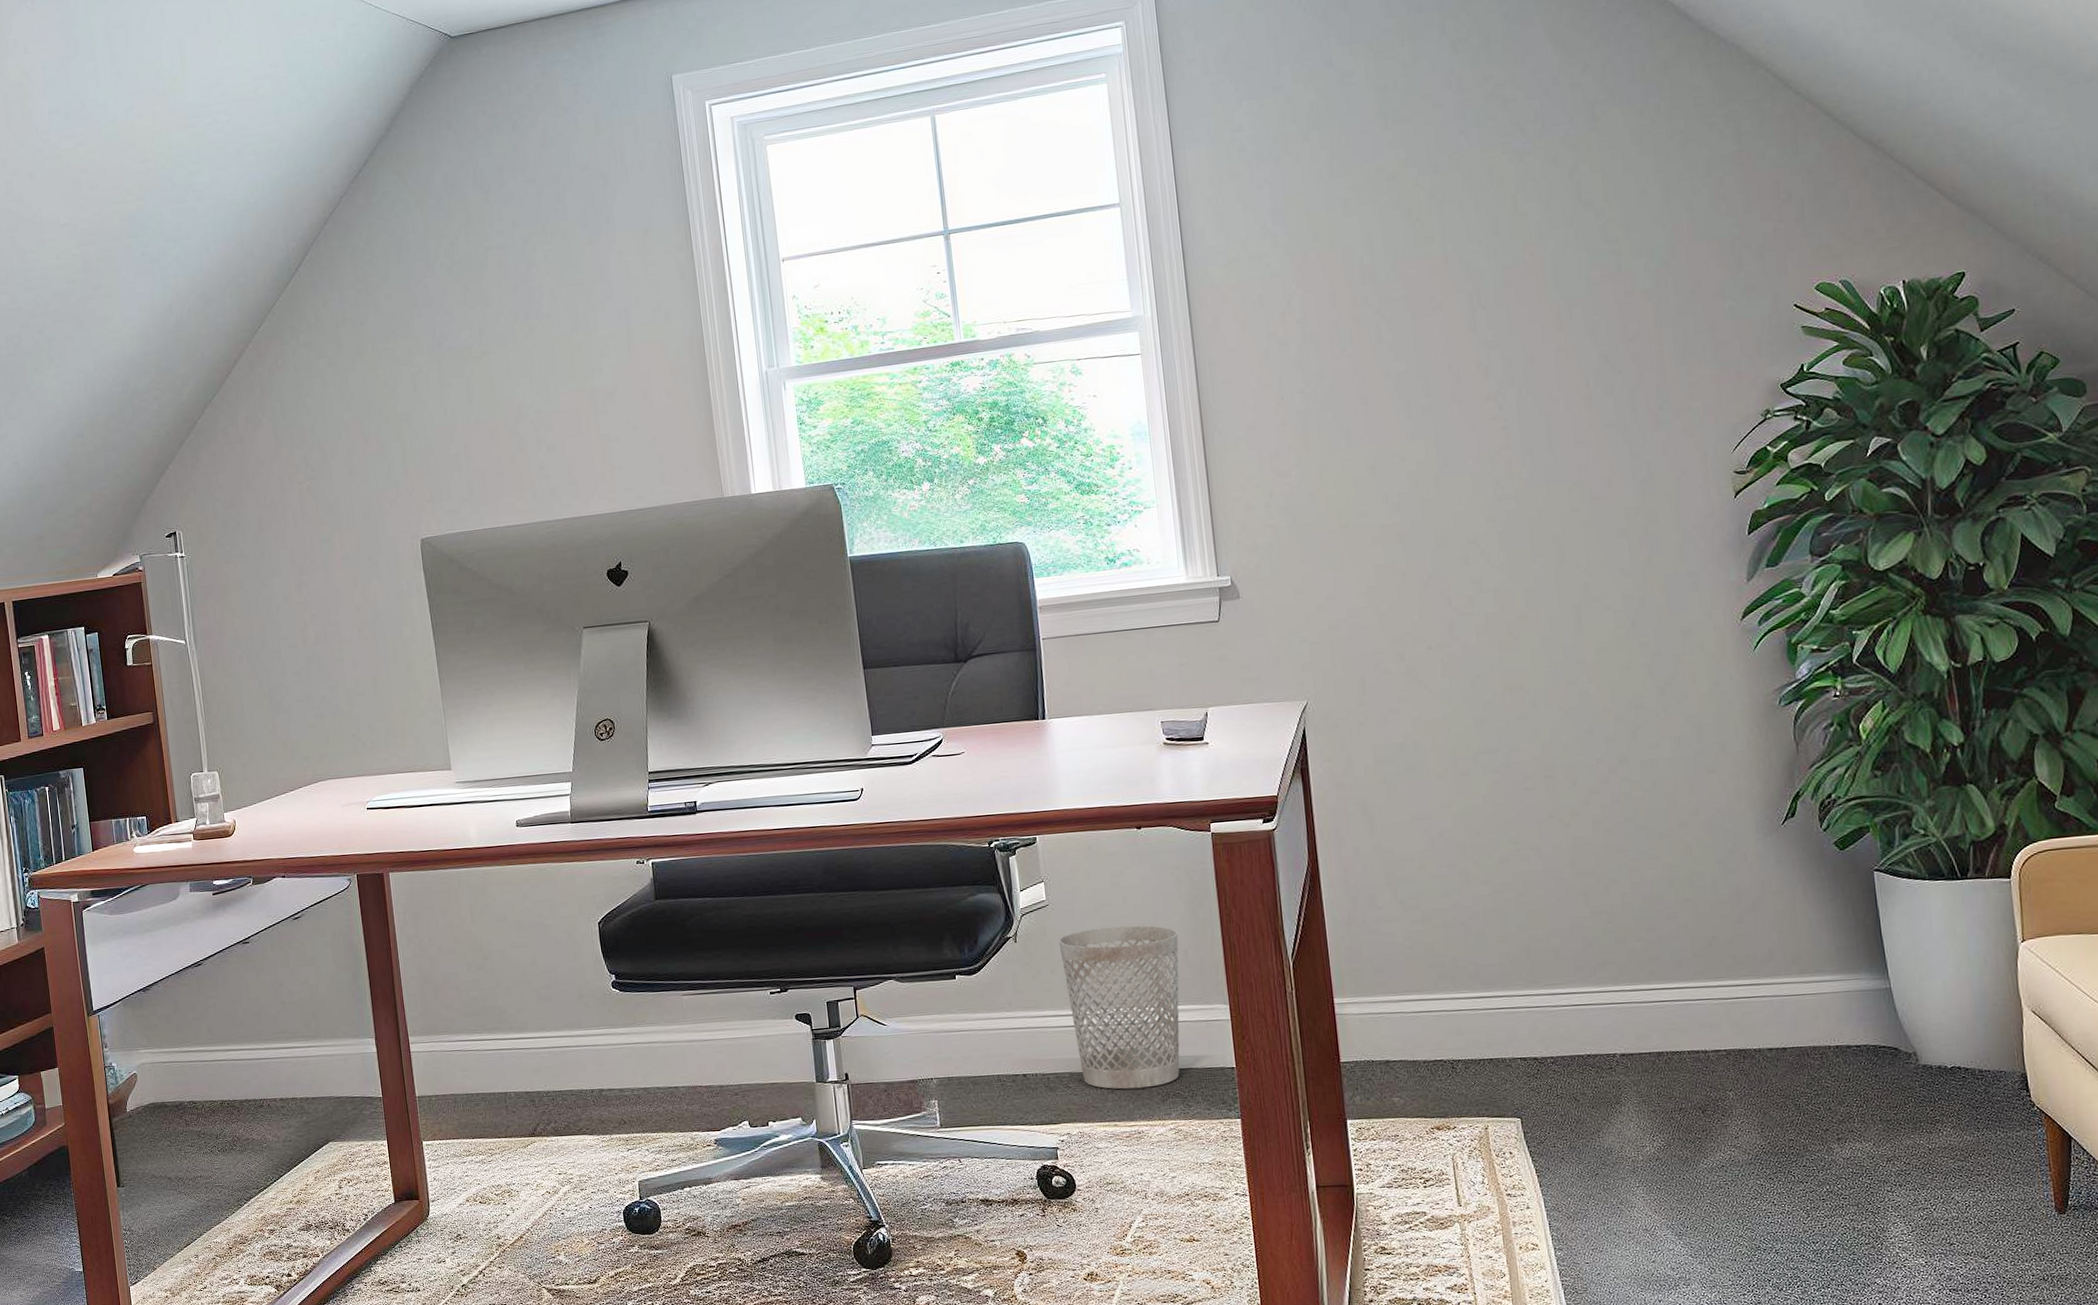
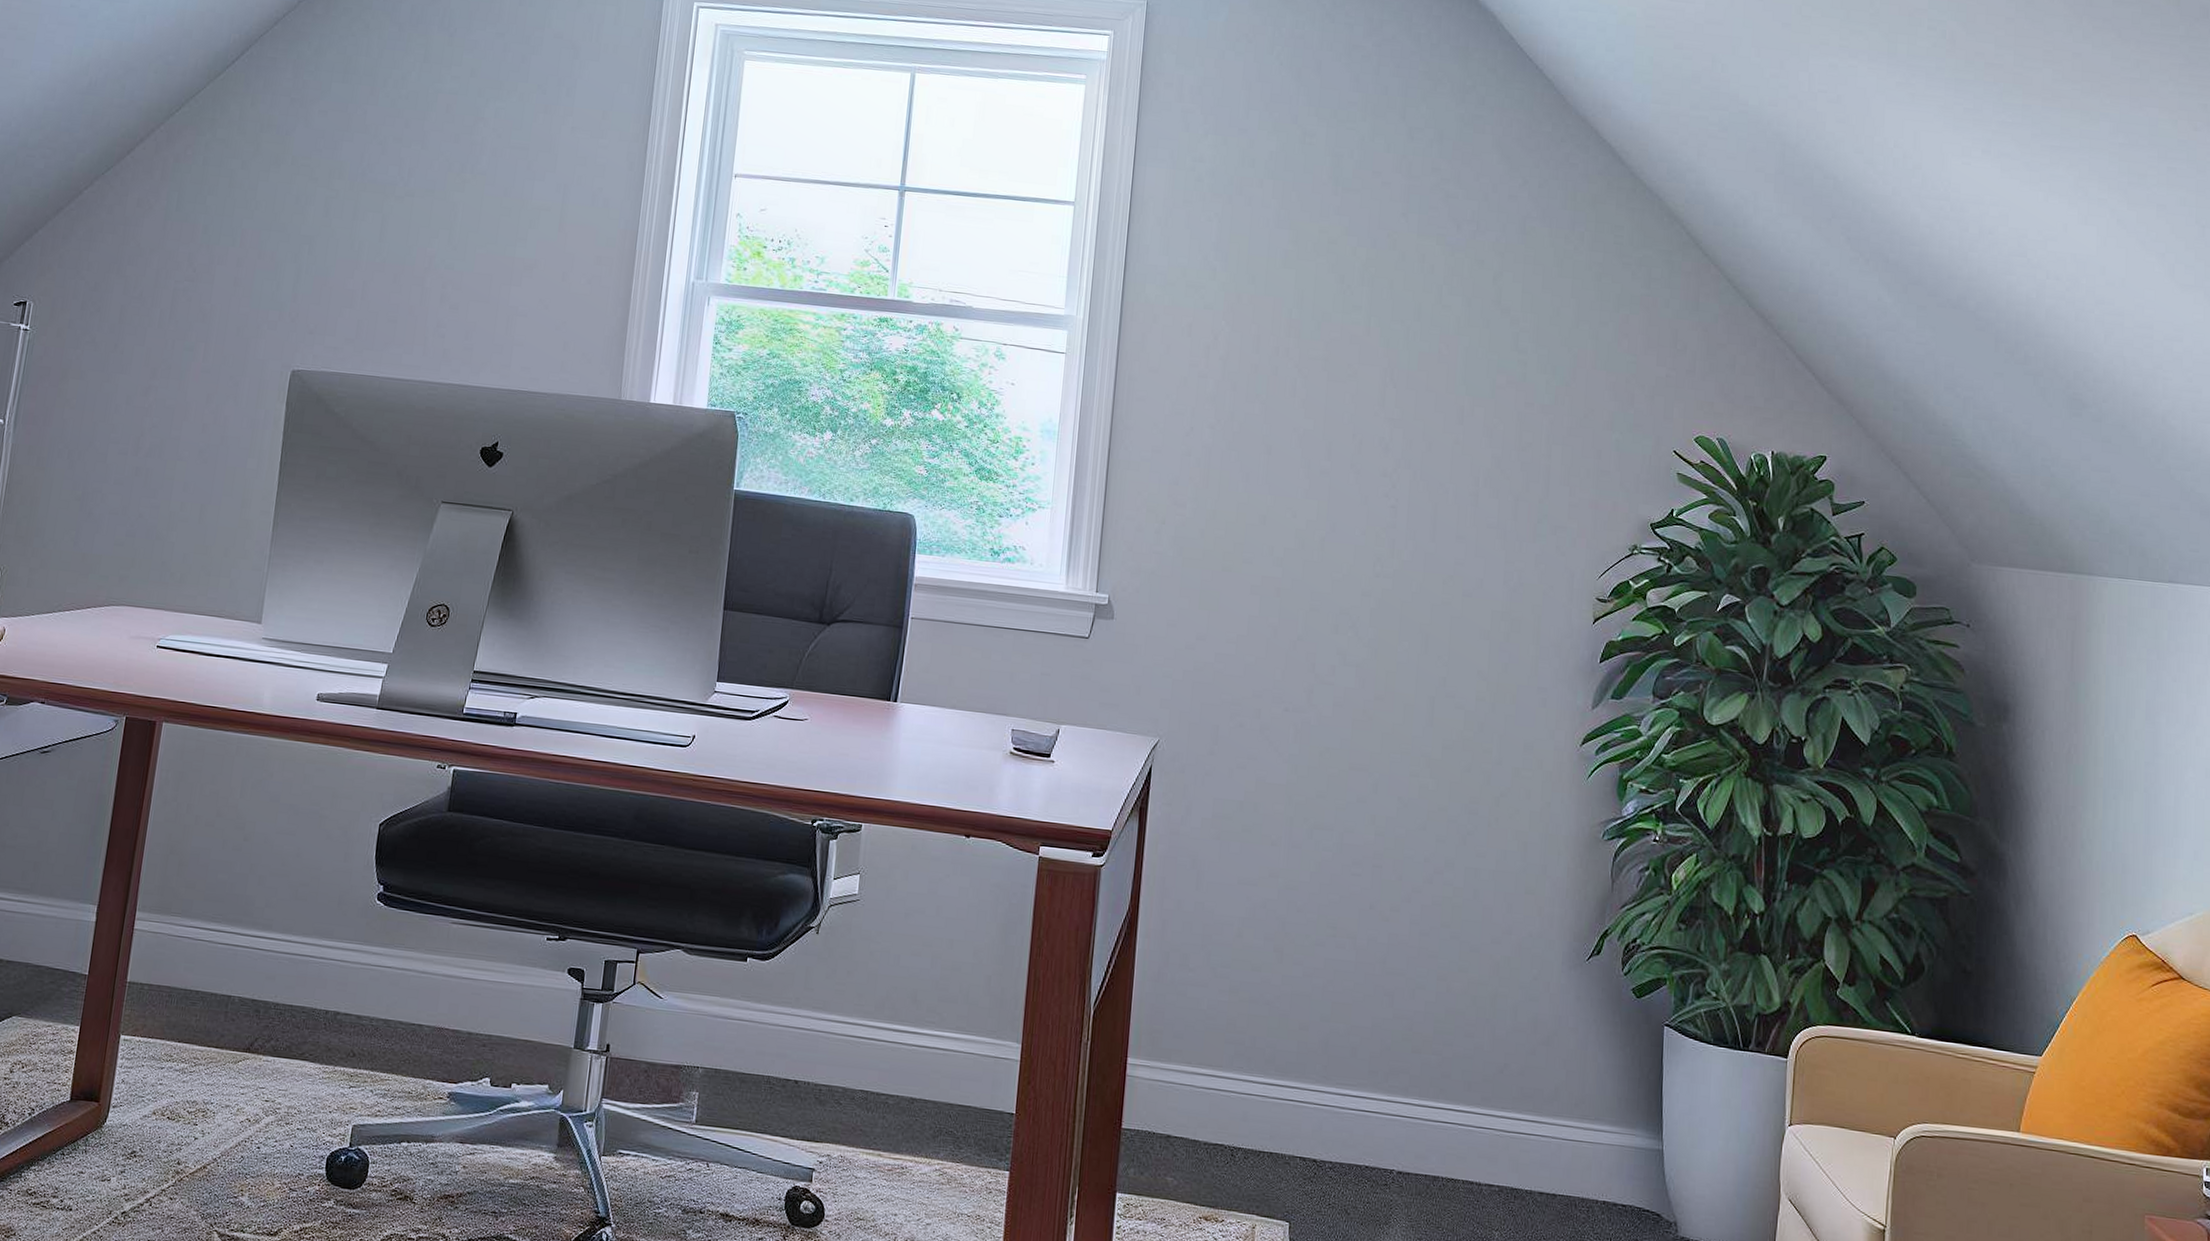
wastebasket: present [1058,925,1180,1090] -> none [856,934,985,1120]

